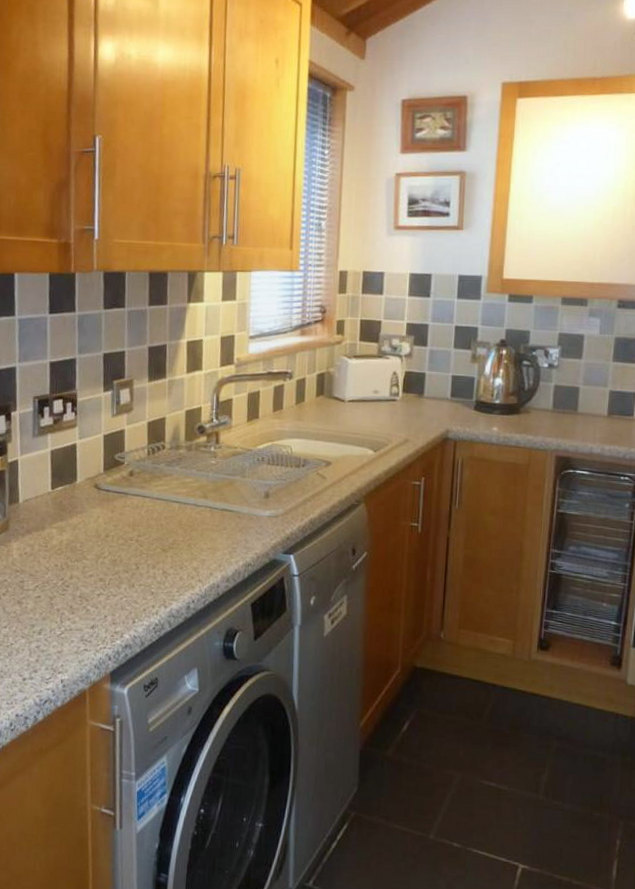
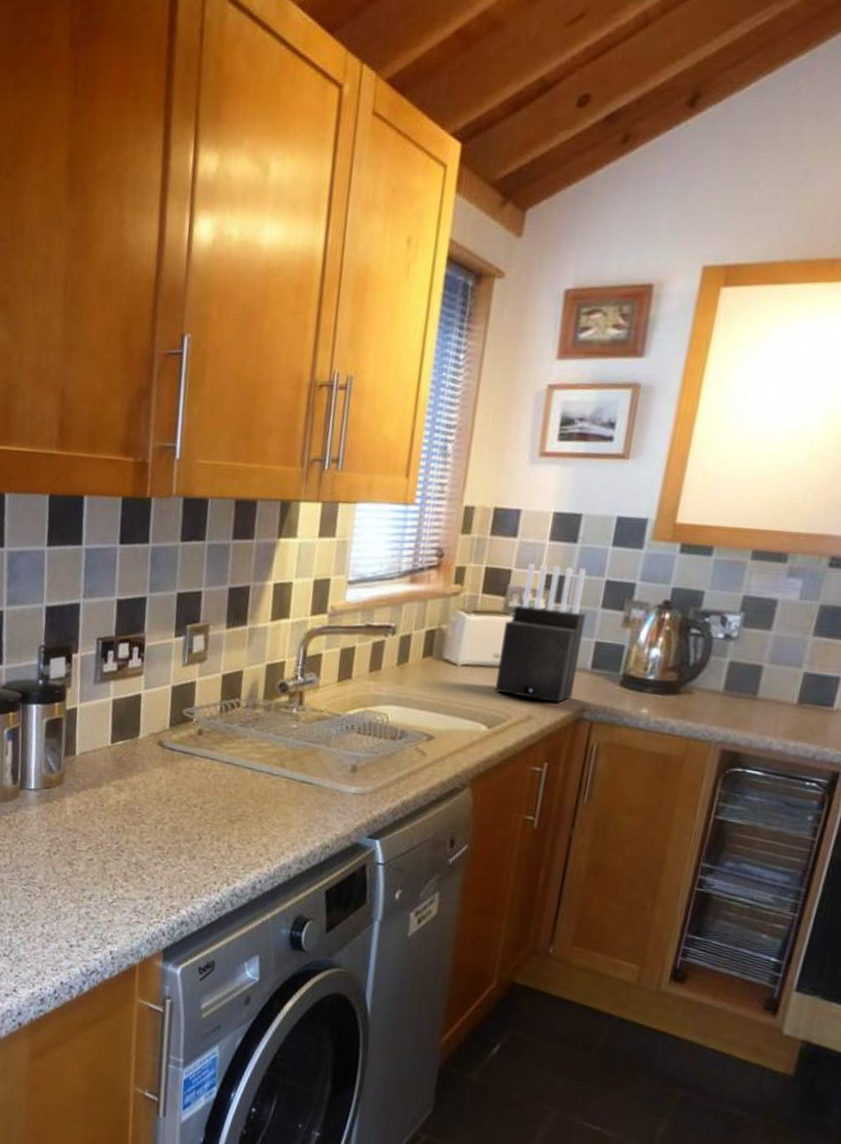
knife block: none [377,315,443,427] -> present [495,563,587,703]

